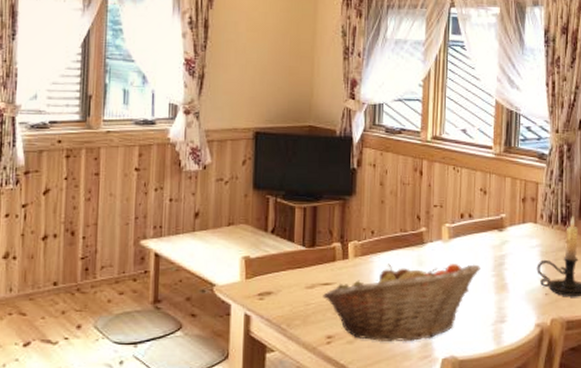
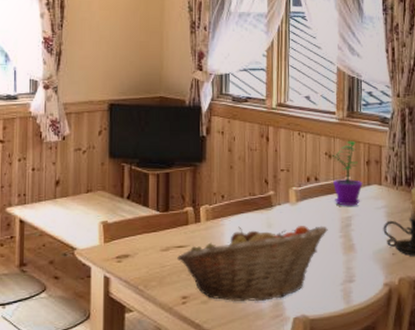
flower pot: none [487,175,518,244] -> present [331,139,363,206]

